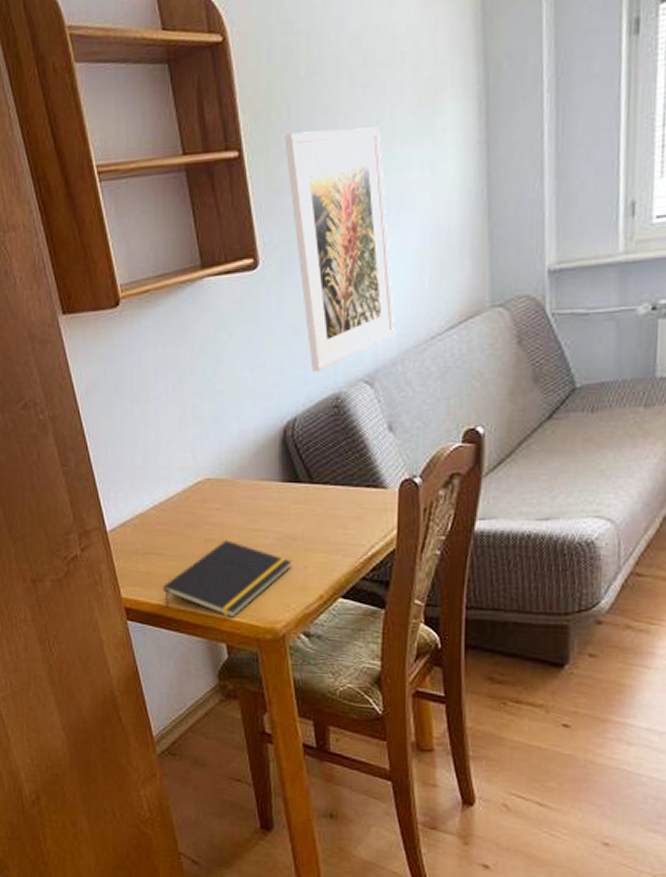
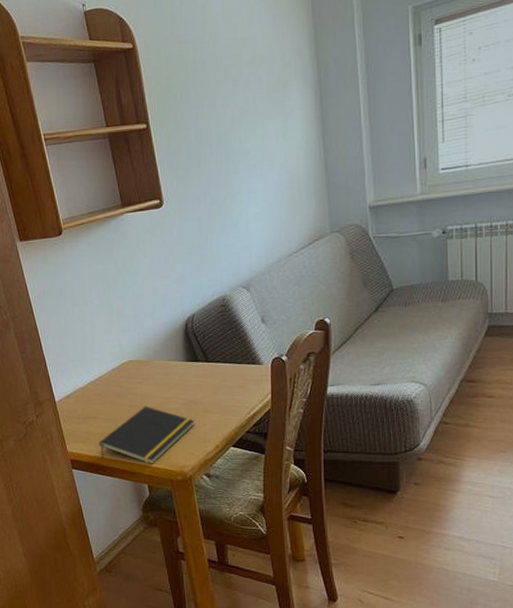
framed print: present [285,127,396,373] -> none [179,107,264,281]

